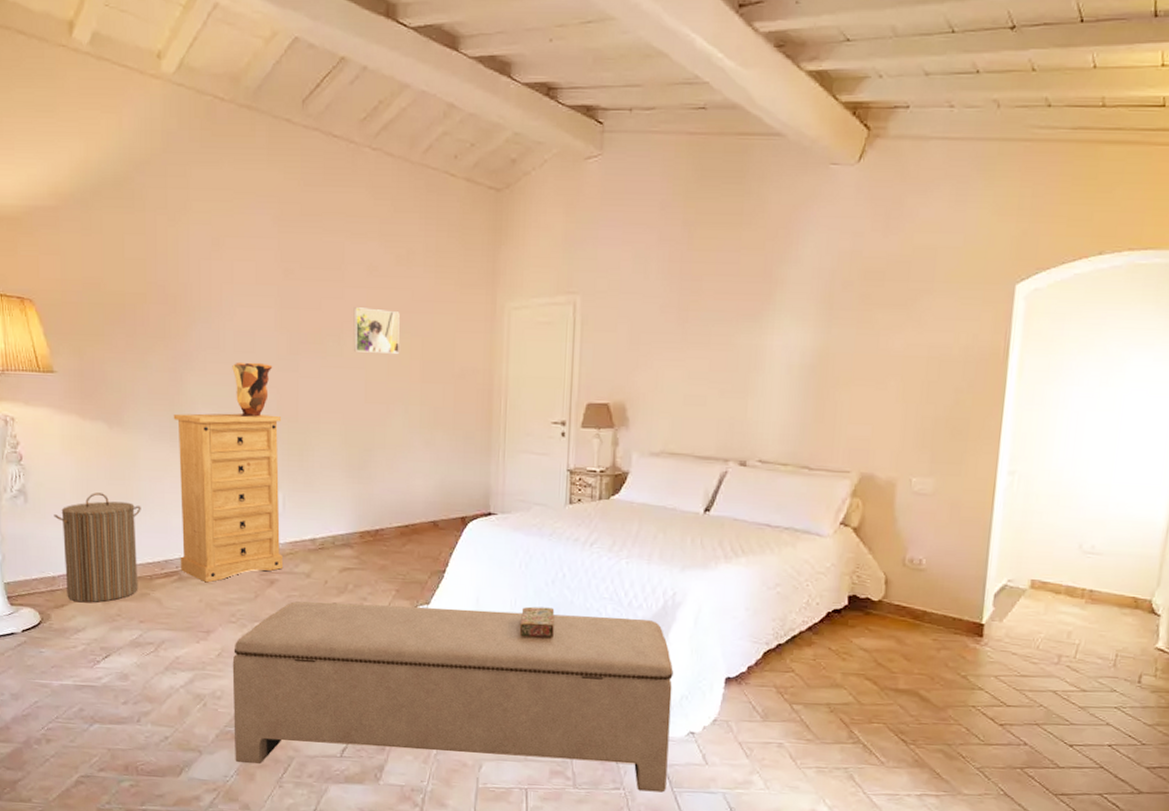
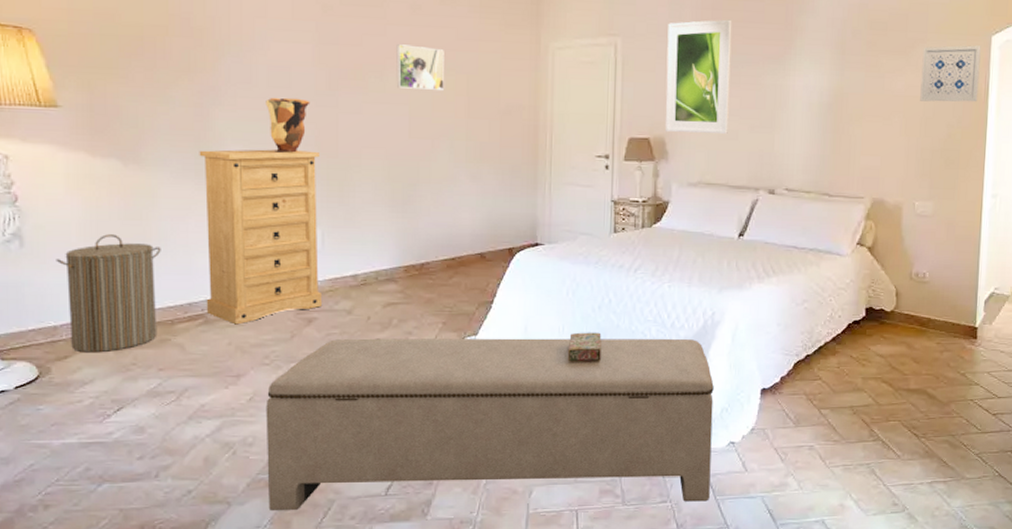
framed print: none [625,272,703,400] -> present [664,19,732,135]
wall art: none [922,295,1002,363] -> present [920,45,981,102]

